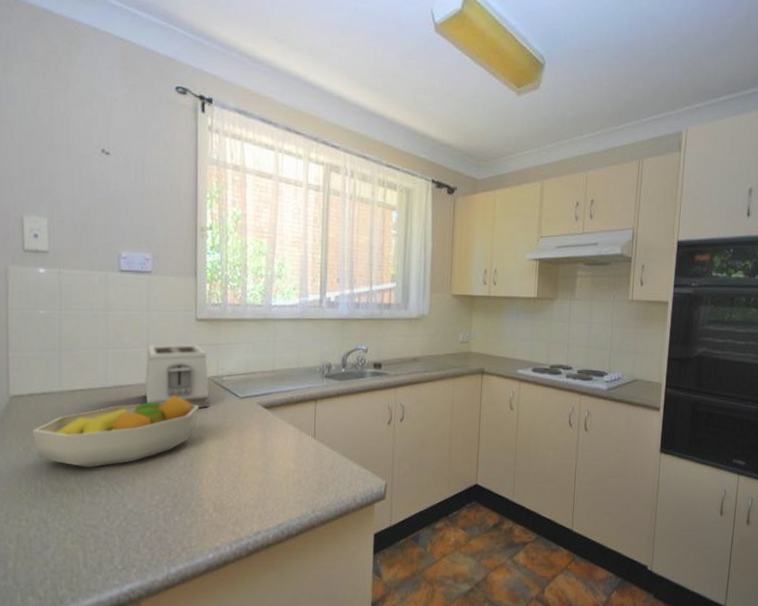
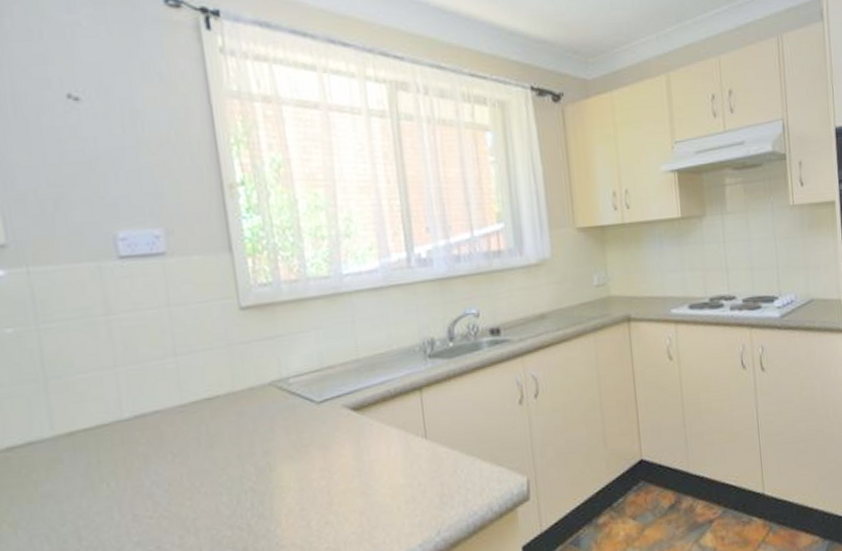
fruit bowl: present [32,395,199,468] -> none [19,414,262,536]
toaster: present [145,343,210,409] -> none [175,340,276,432]

